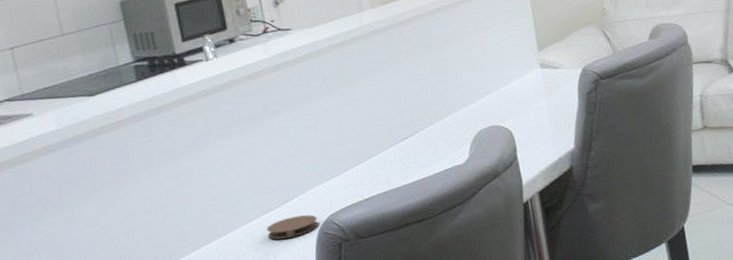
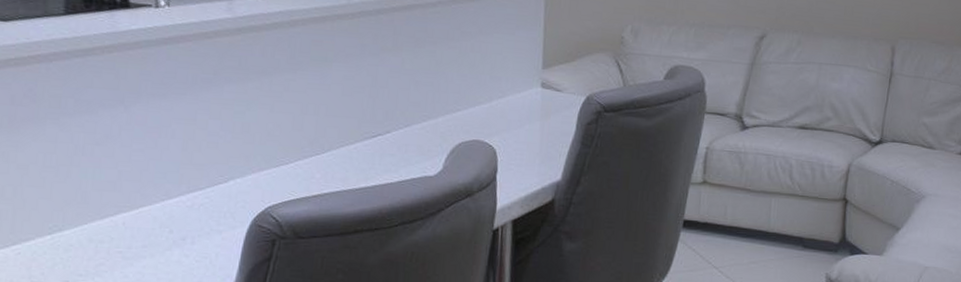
coaster: present [266,214,318,240] -> none [189,201,253,225]

